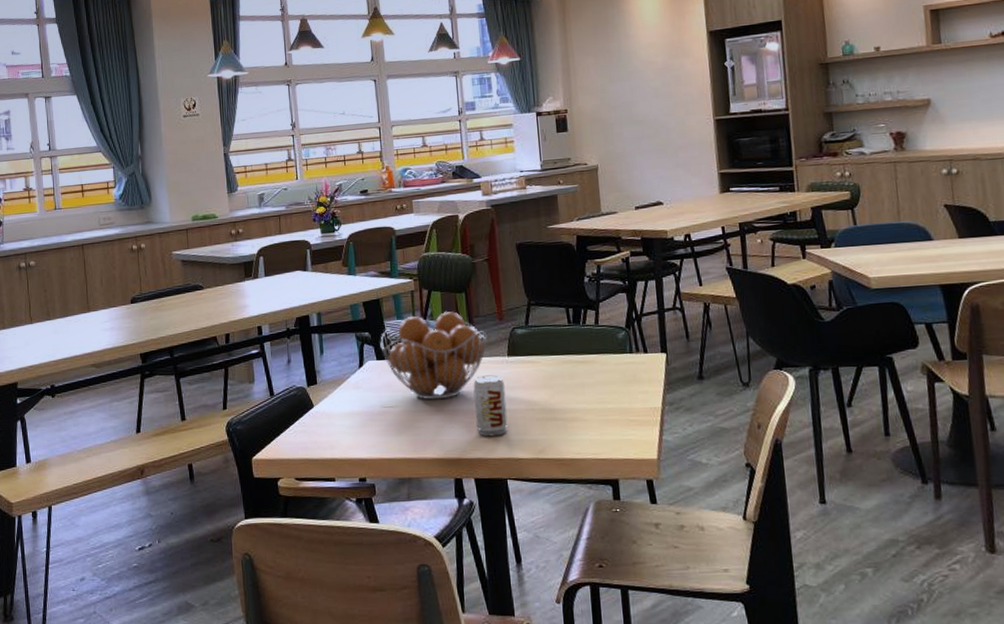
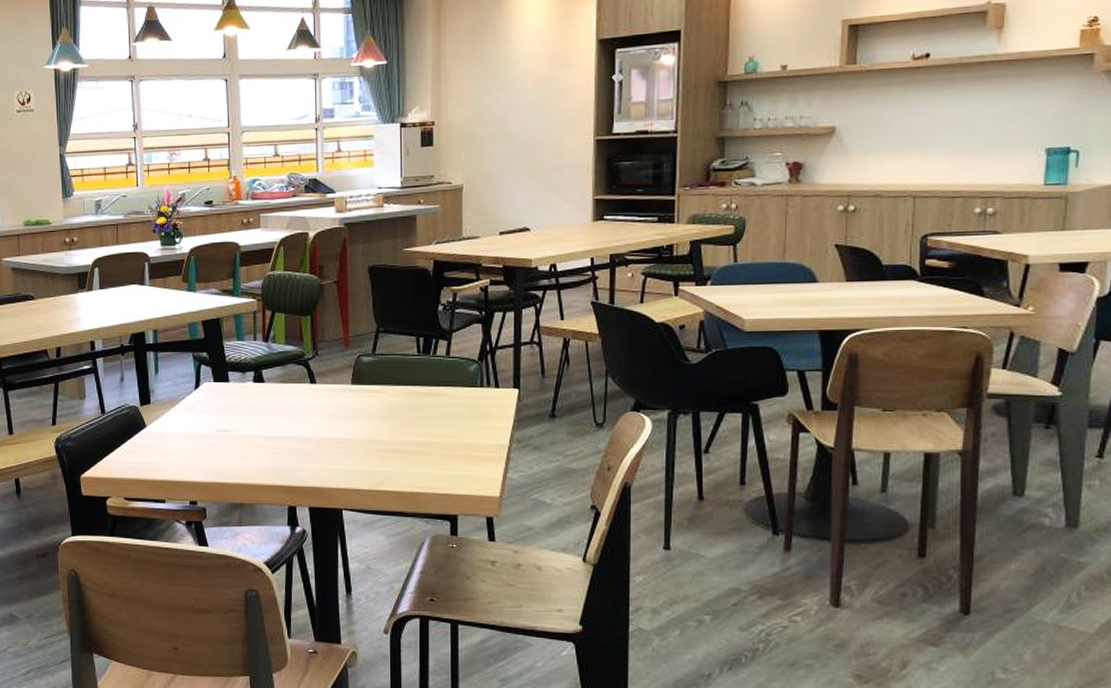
fruit basket: present [380,311,488,400] -> none [218,334,332,426]
beverage can: present [473,375,508,437] -> none [313,403,347,466]

